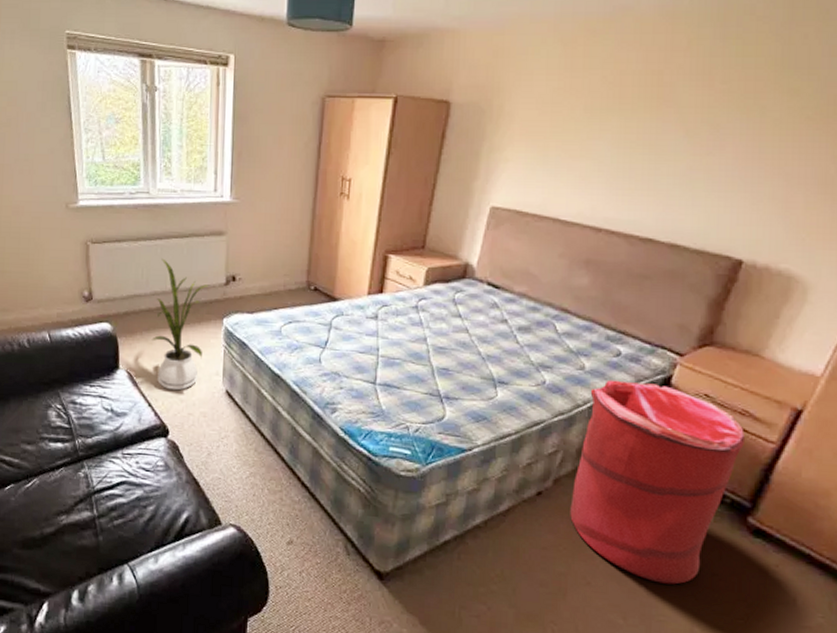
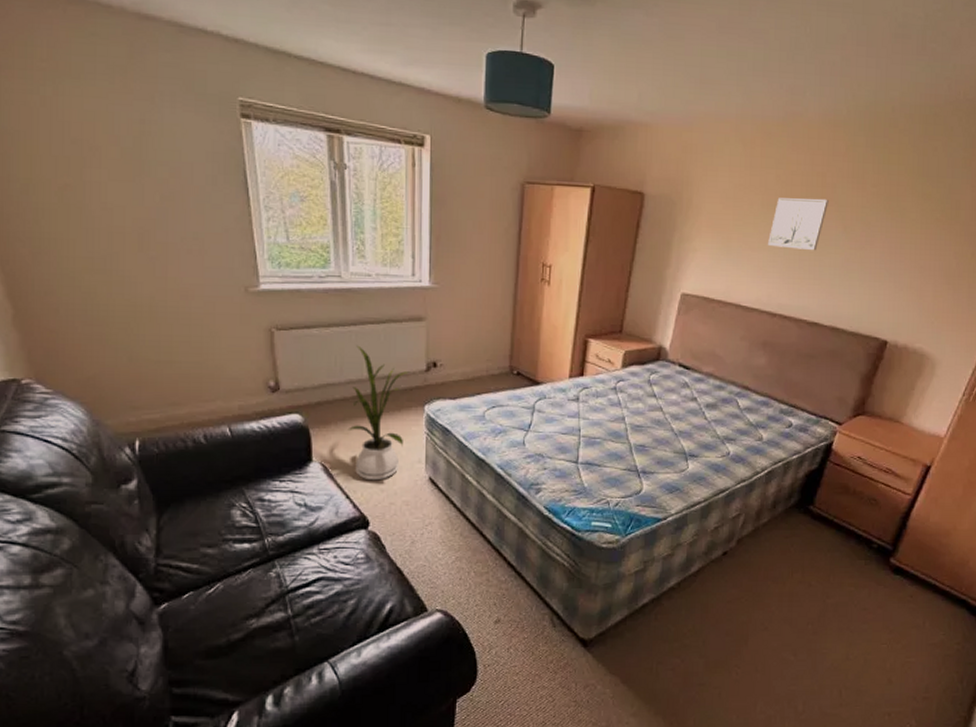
laundry hamper: present [570,380,744,585] -> none [751,448,888,621]
wall art: none [592,99,666,158] -> present [768,198,828,251]

